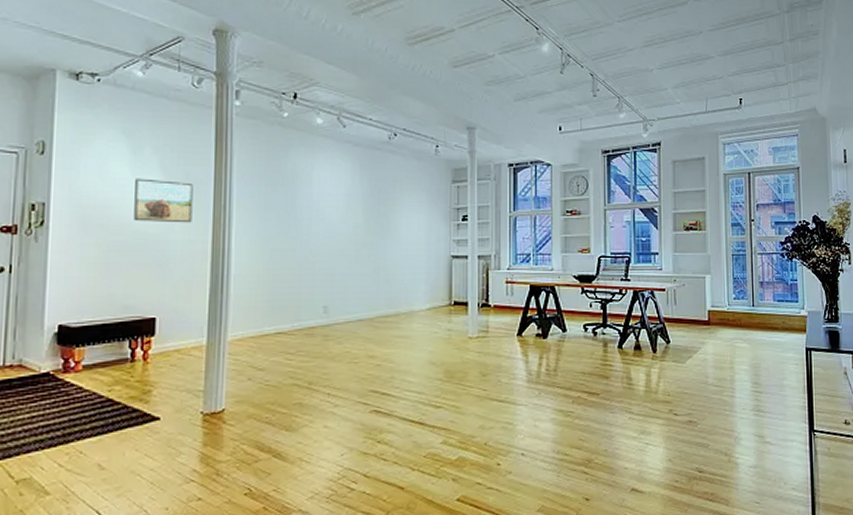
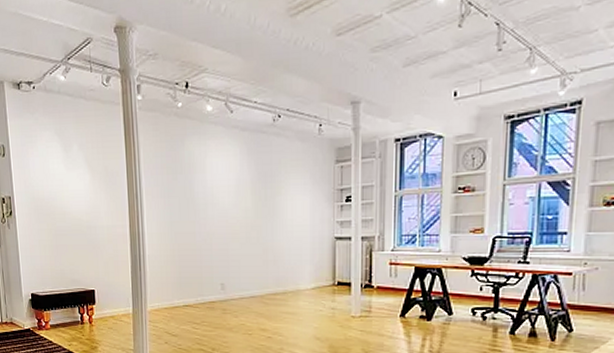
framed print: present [134,178,193,223] -> none [69,173,113,211]

